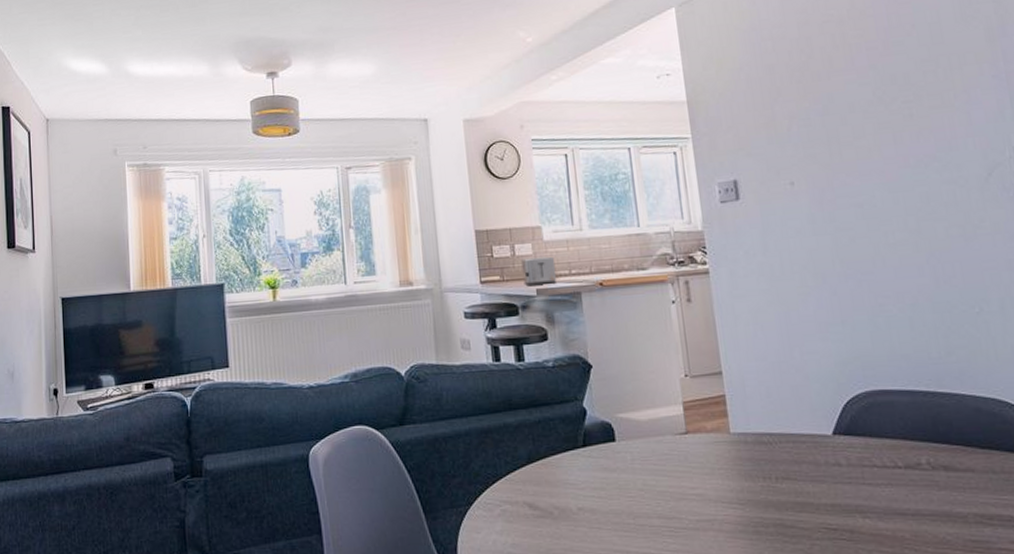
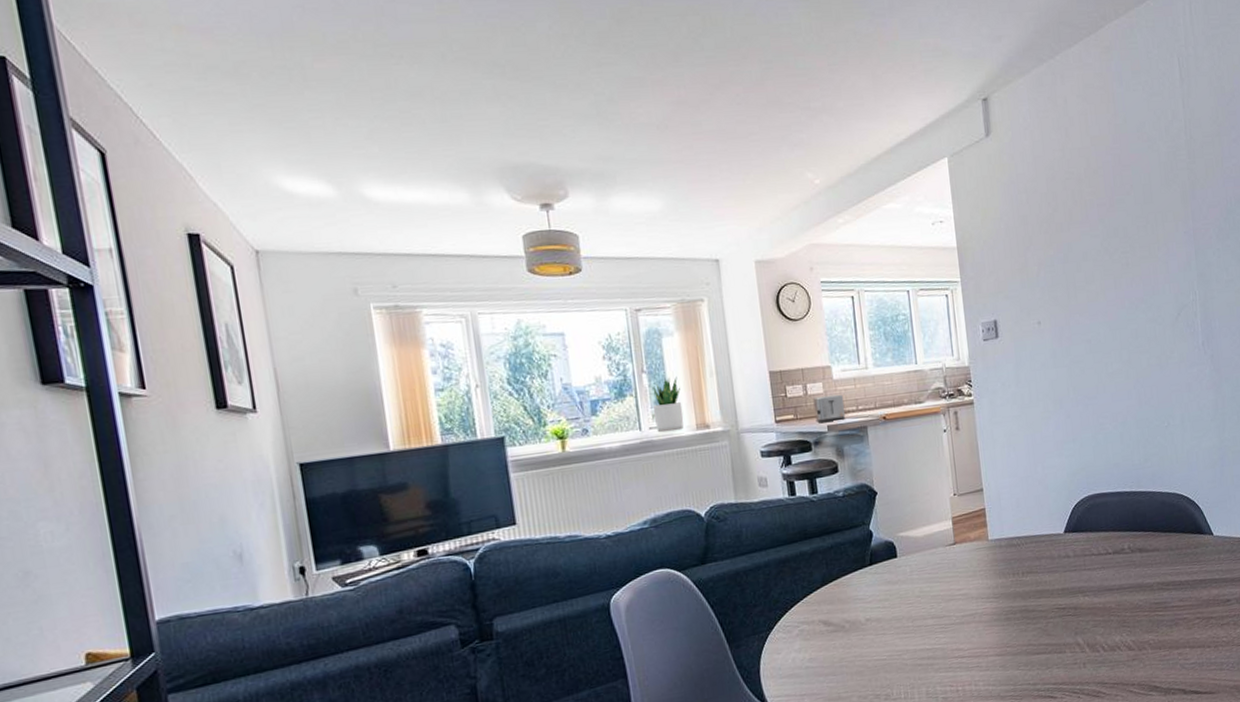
planter: none [359,232,388,288] -> present [653,376,684,433]

